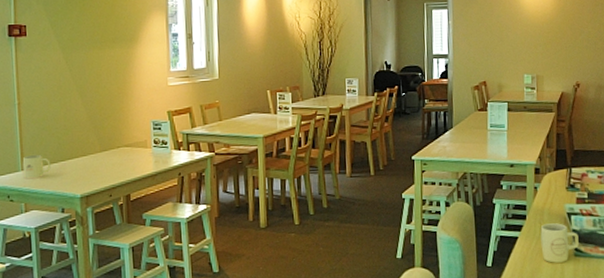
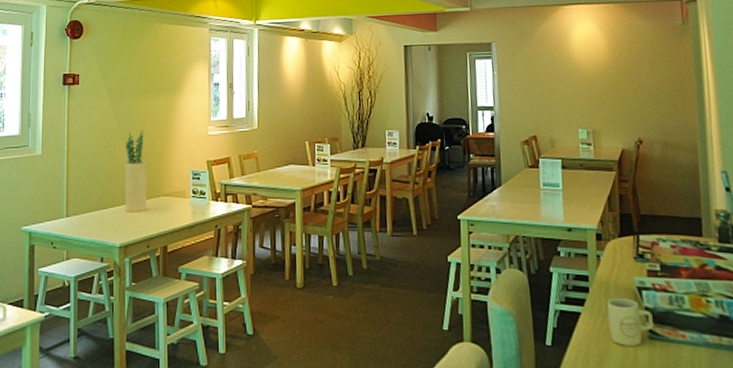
mug: present [22,154,51,179] -> none [67,201,93,226]
vase: none [81,81,107,164] -> present [125,129,147,213]

